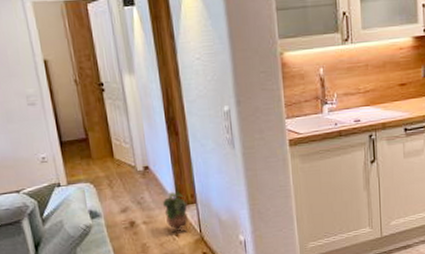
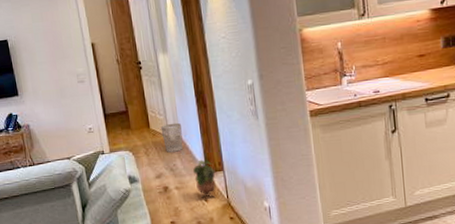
wastebasket: none [126,151,152,184] -> present [160,122,183,153]

